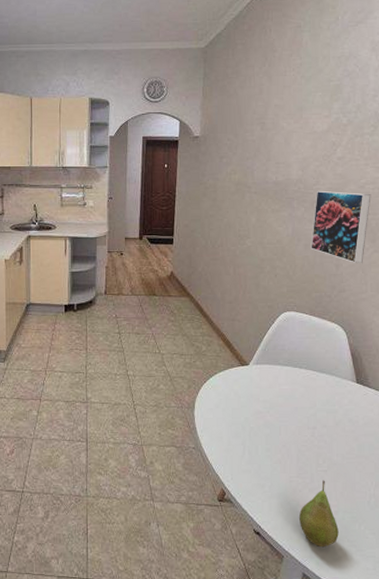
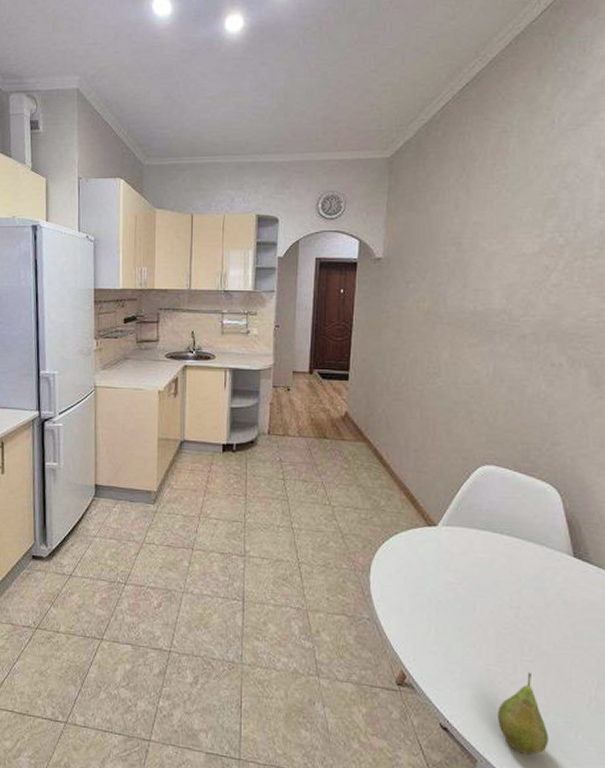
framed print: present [311,190,371,264] -> none [516,323,595,413]

